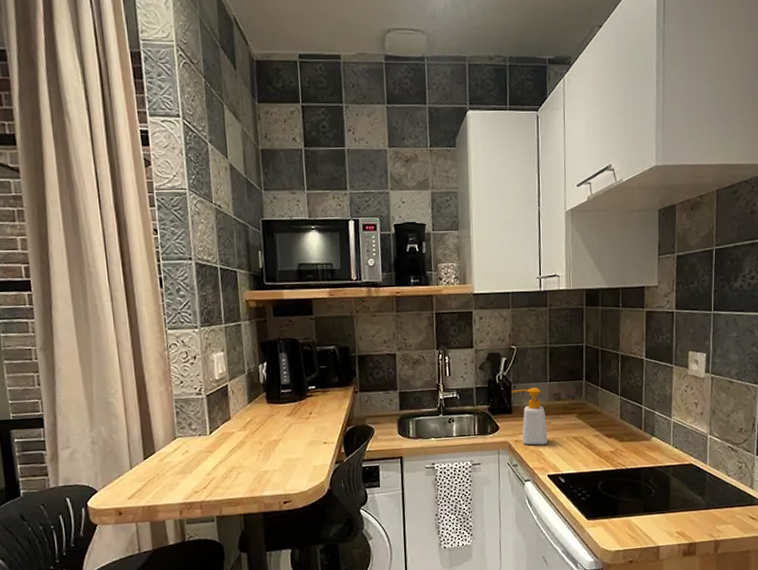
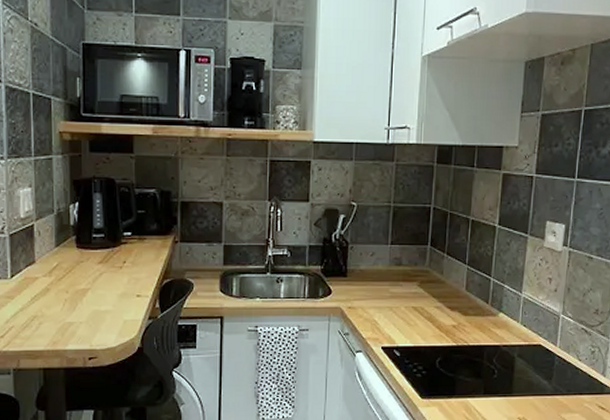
soap bottle: present [511,387,547,445] -> none [348,249,385,313]

